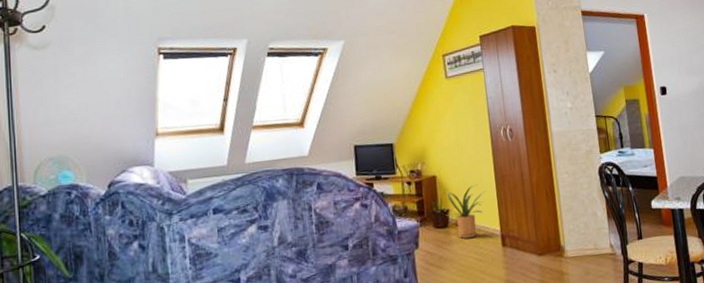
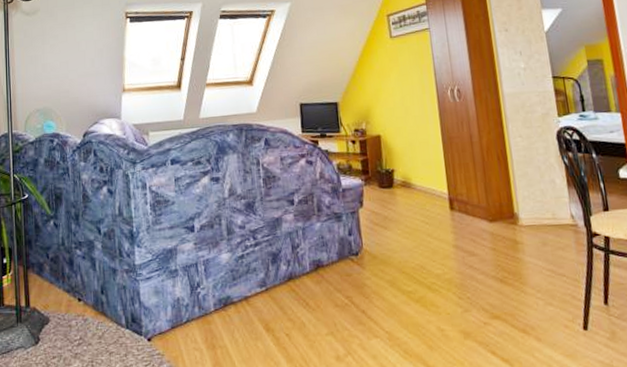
house plant: present [445,184,486,239] -> none [390,145,433,200]

